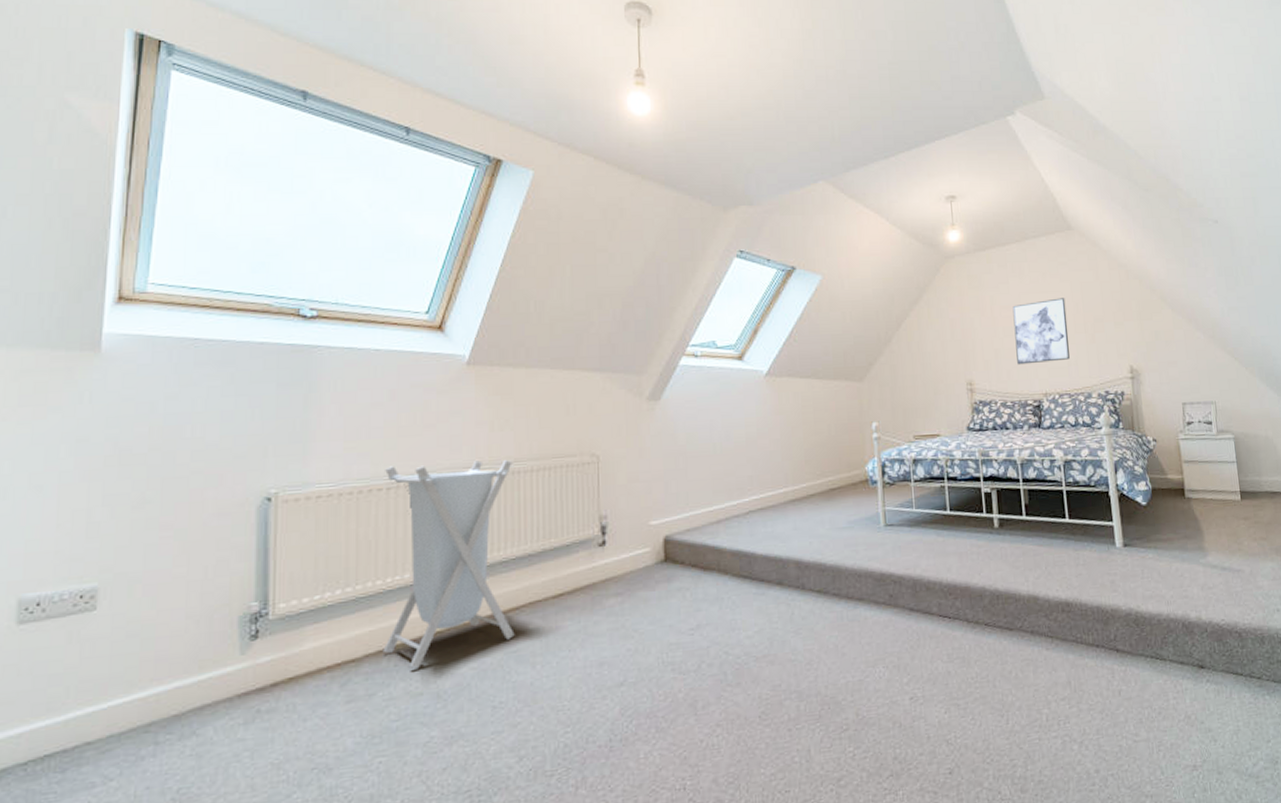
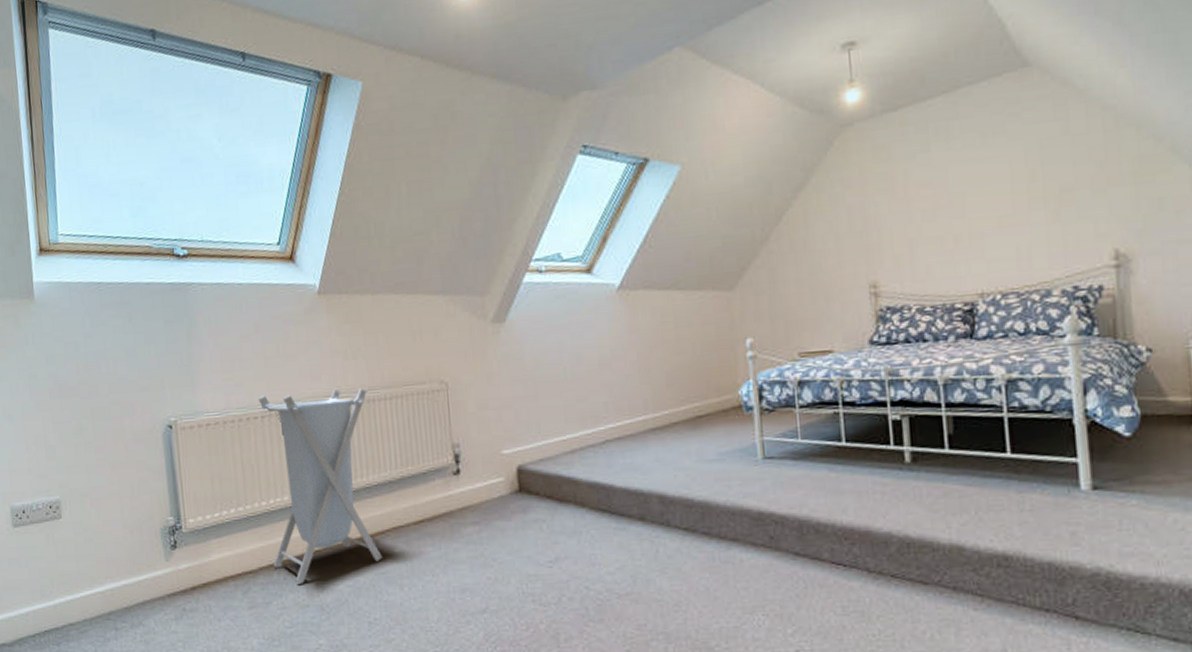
wall art: present [1012,298,1070,365] -> none [935,163,1020,258]

